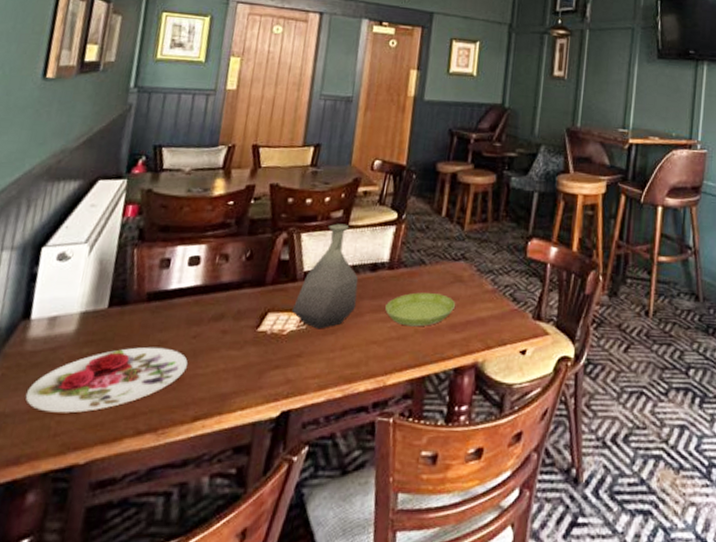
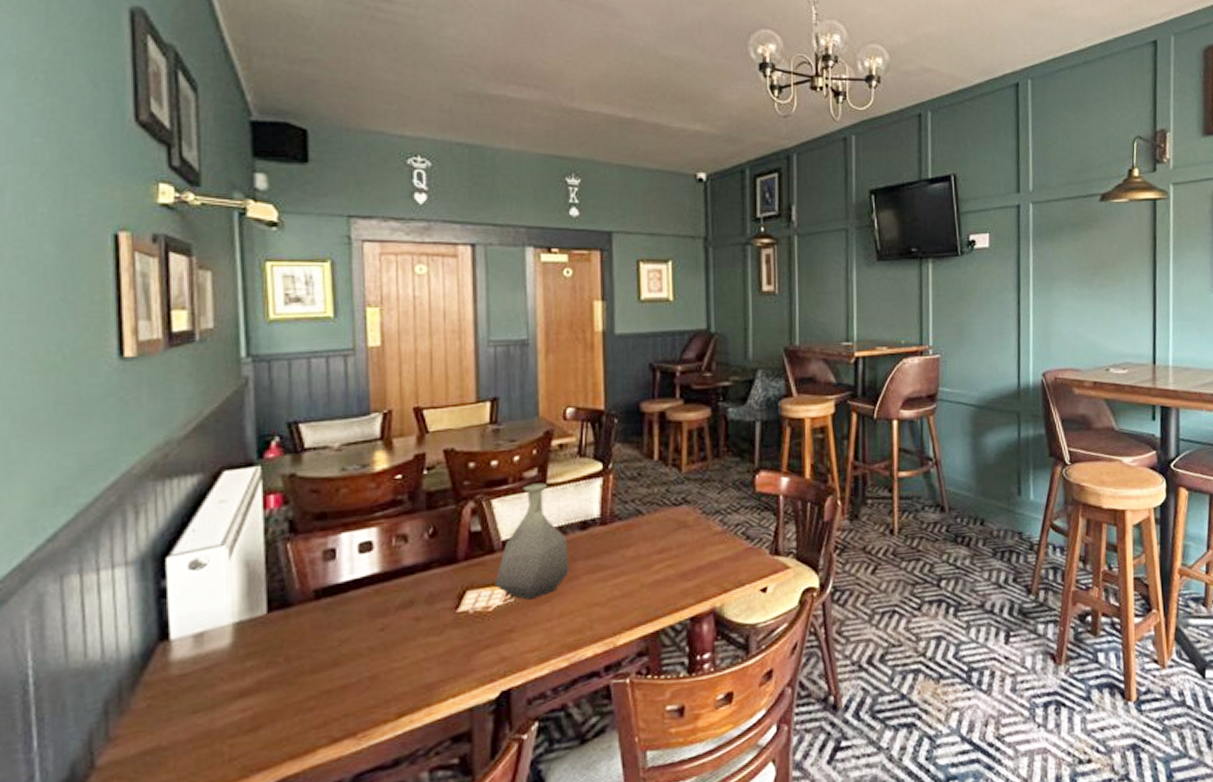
plate: present [25,346,188,413] -> none [183,646,379,737]
saucer: present [385,292,456,327] -> none [604,543,684,582]

